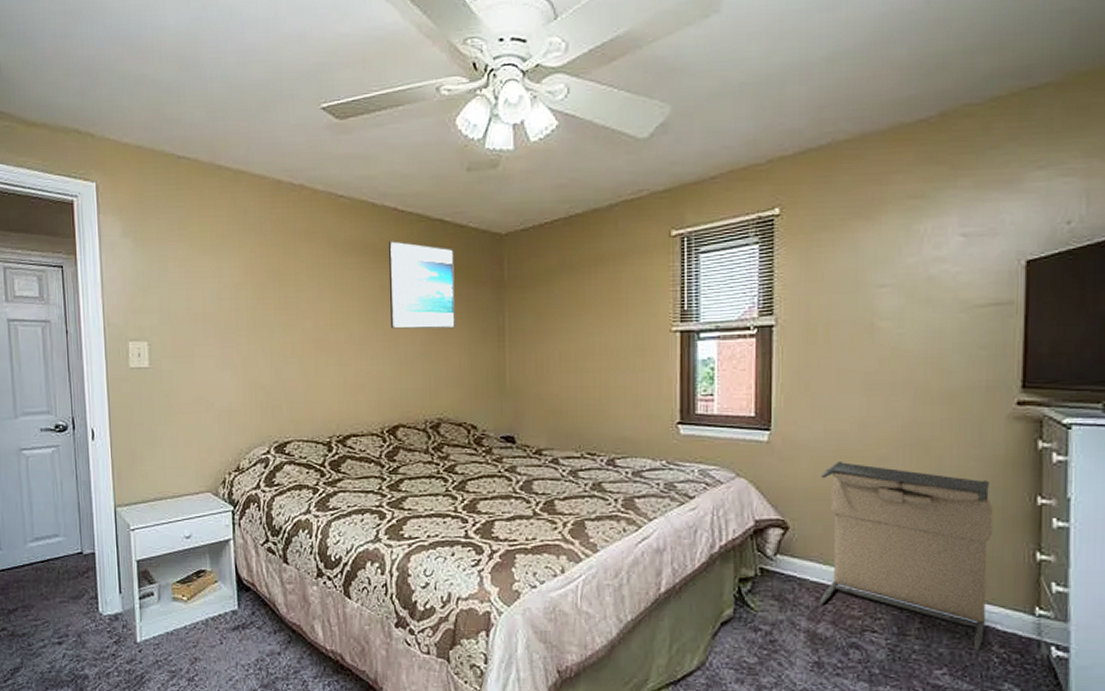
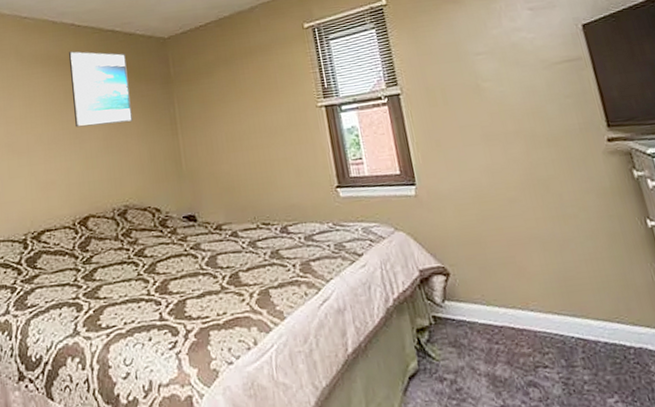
laundry hamper: present [819,460,994,652] -> none [467,206,642,375]

